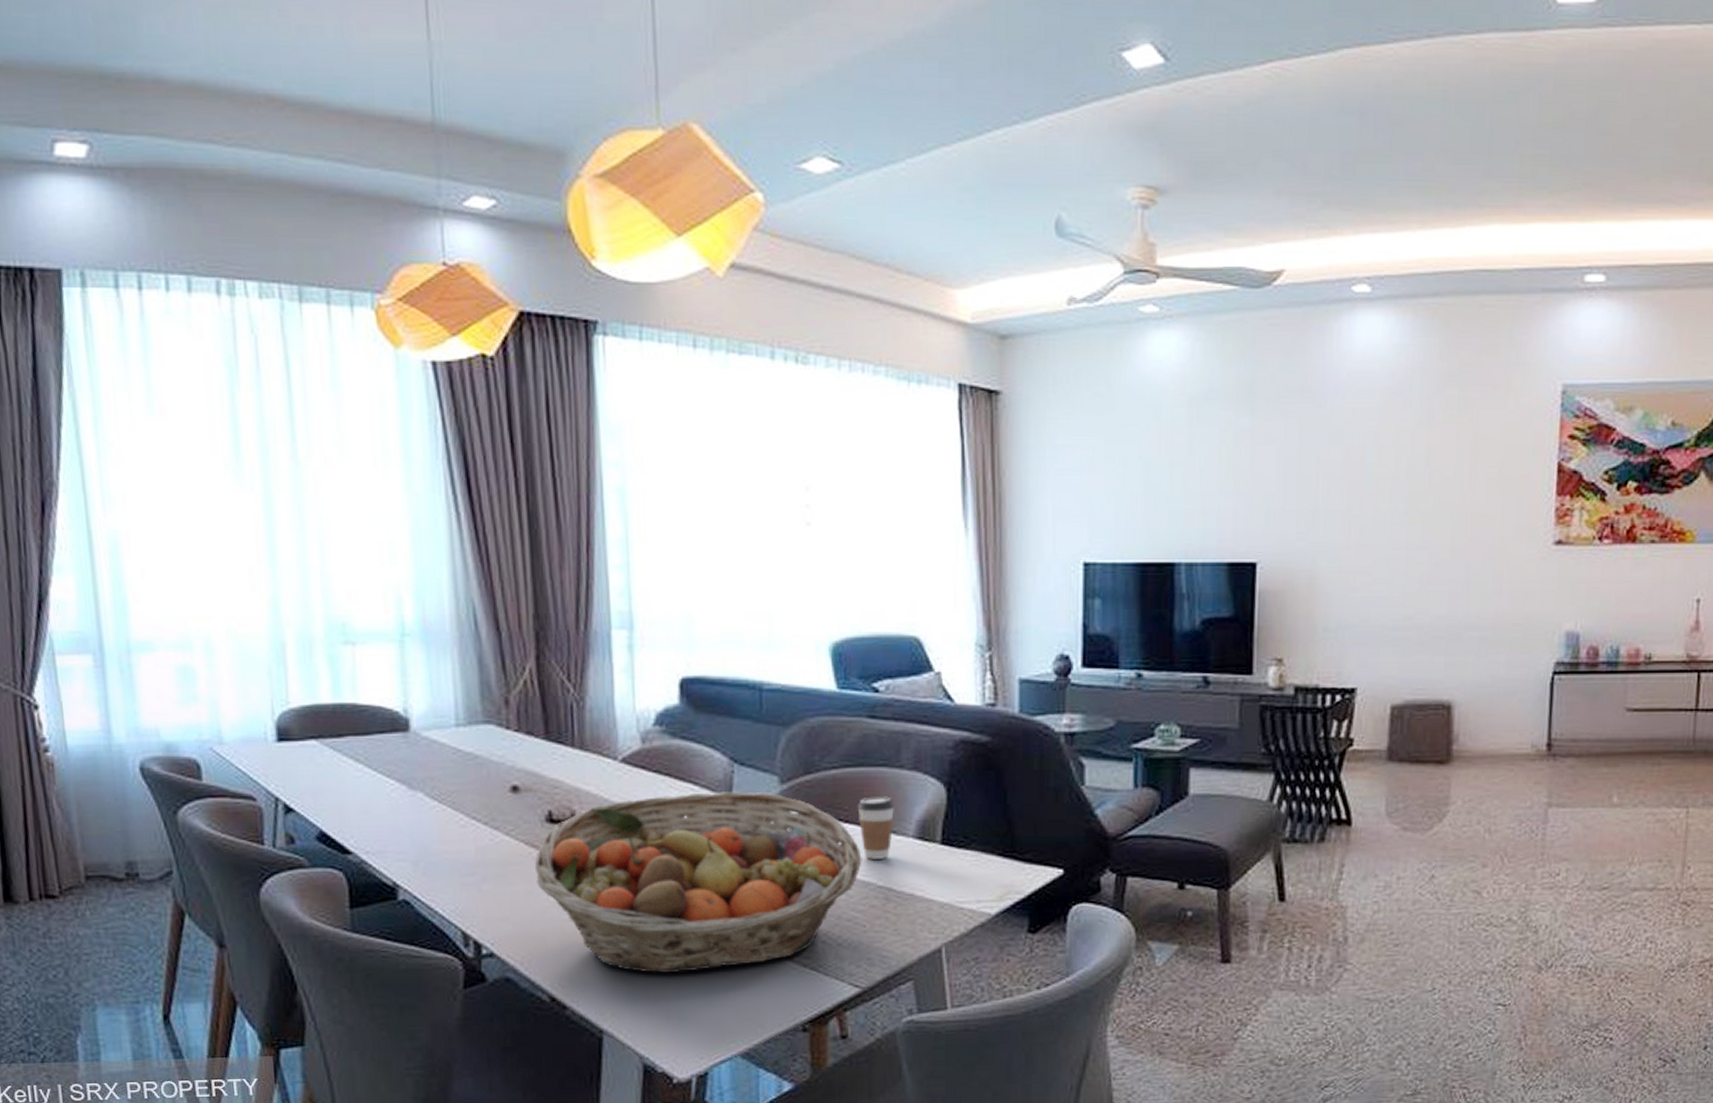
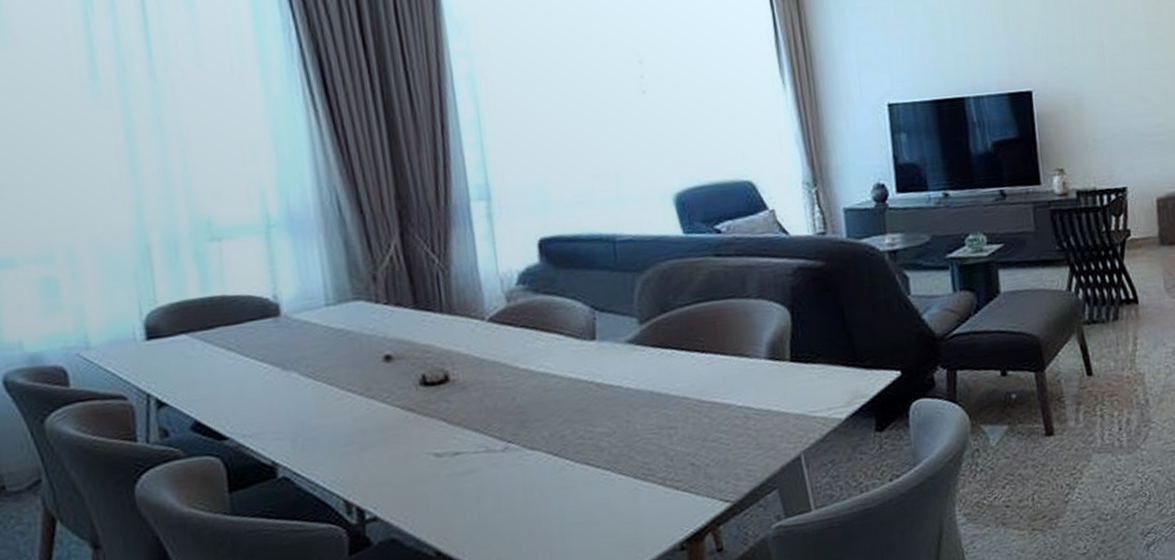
fruit basket: present [534,791,862,973] -> none [411,334,721,516]
coffee cup: present [857,796,894,859] -> none [711,324,746,383]

